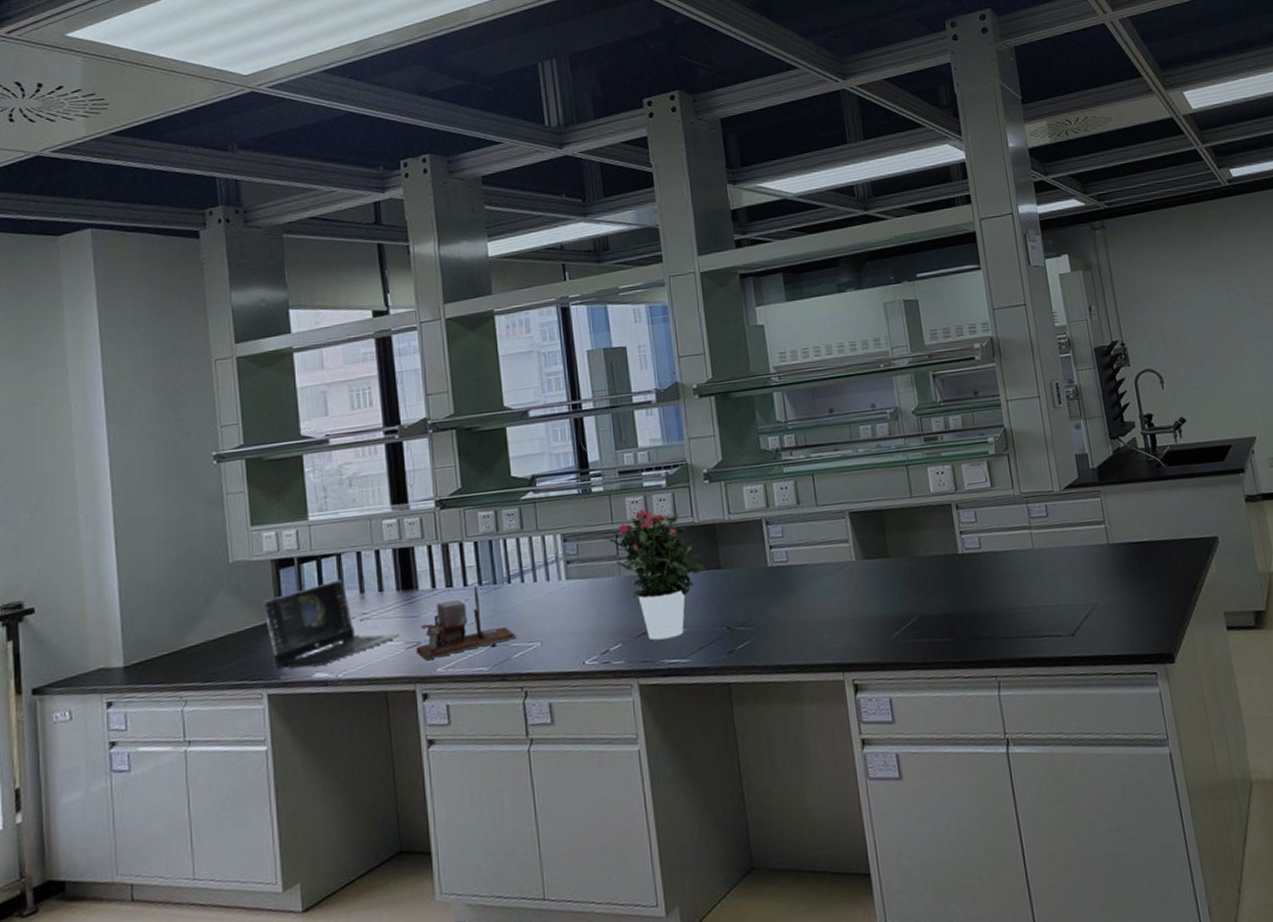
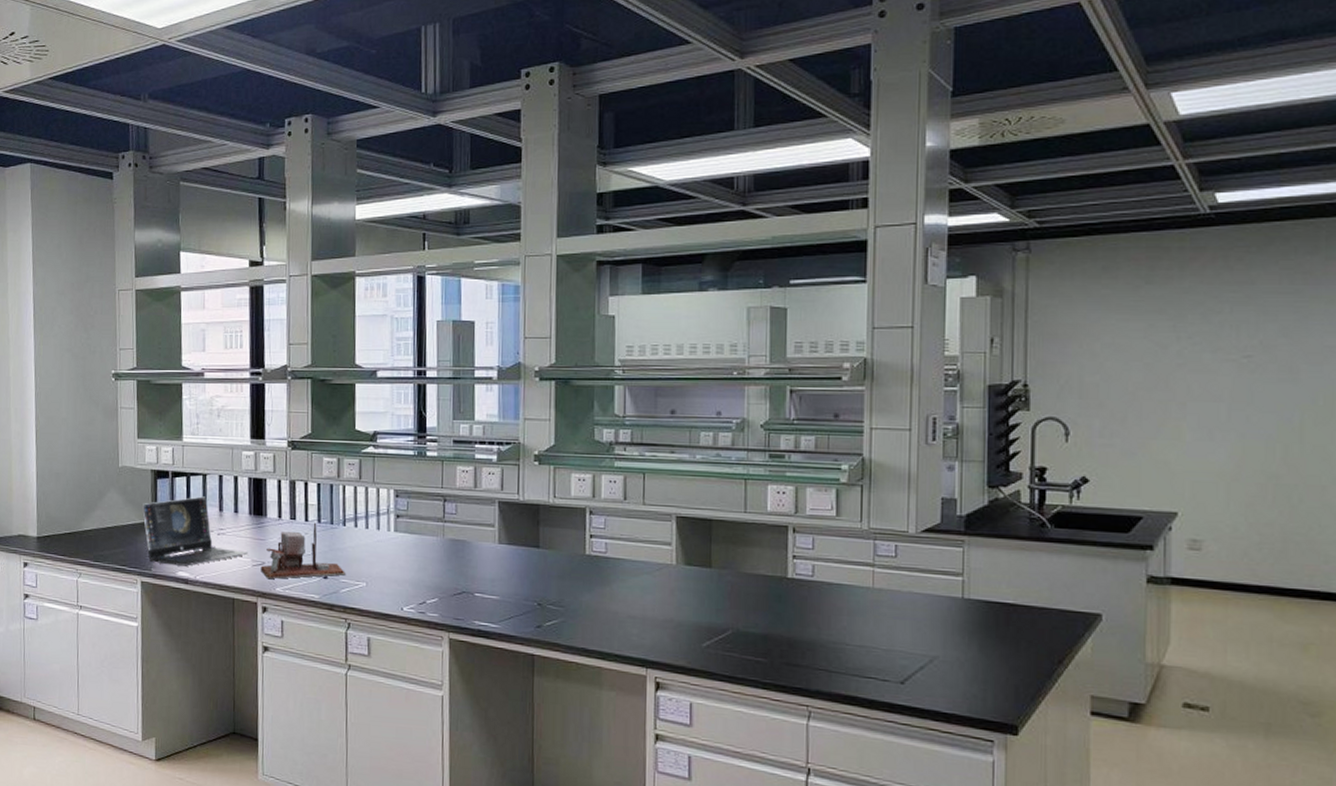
potted flower: present [605,509,707,641] -> none [434,479,526,603]

